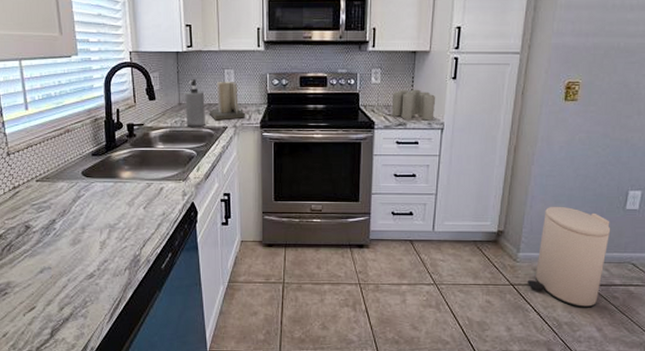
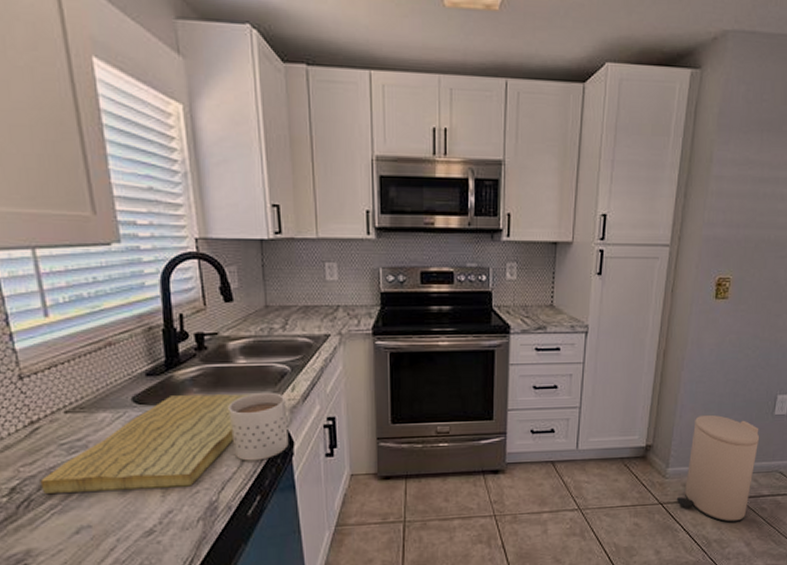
cutting board: none [18,171,168,242] -> present [40,394,253,494]
mug: none [150,171,194,225] -> present [228,392,289,461]
soap dispenser: present [185,78,206,128] -> none [273,273,303,337]
paper towel roll: present [209,82,245,121] -> none [305,278,352,327]
canister: present [391,89,436,121] -> none [529,286,580,323]

